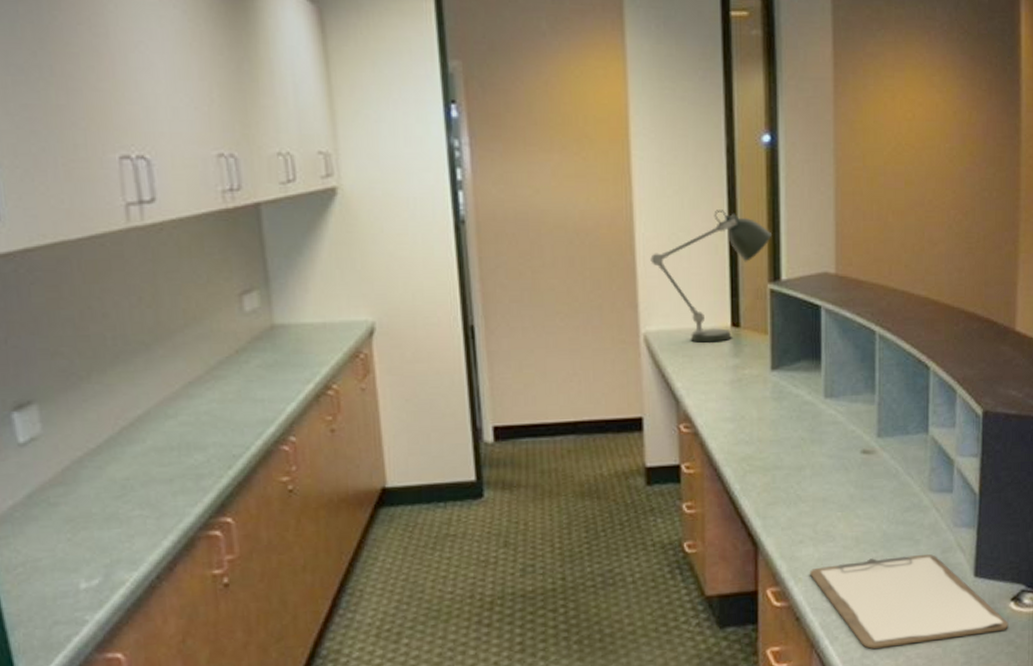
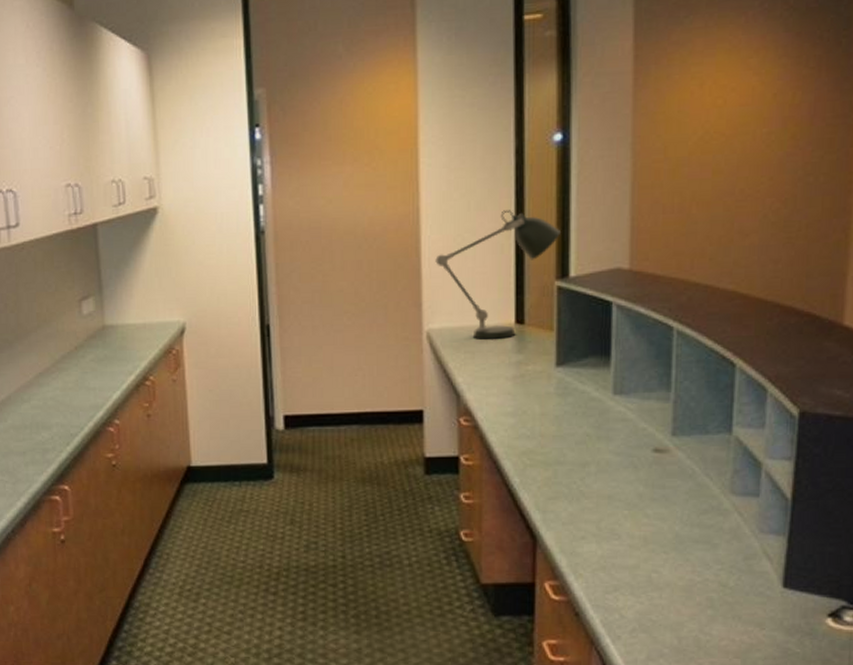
clipboard: present [810,553,1009,649] -> none [592,558,824,652]

